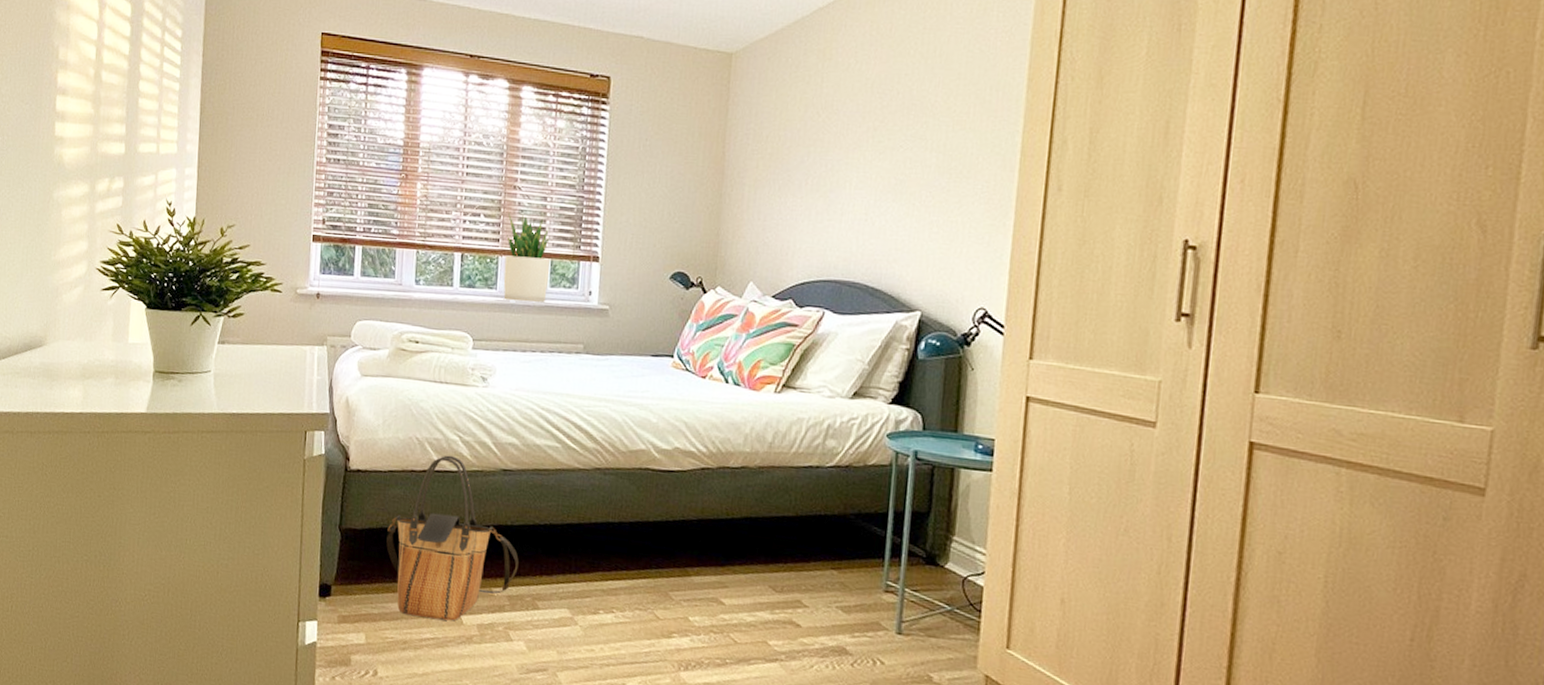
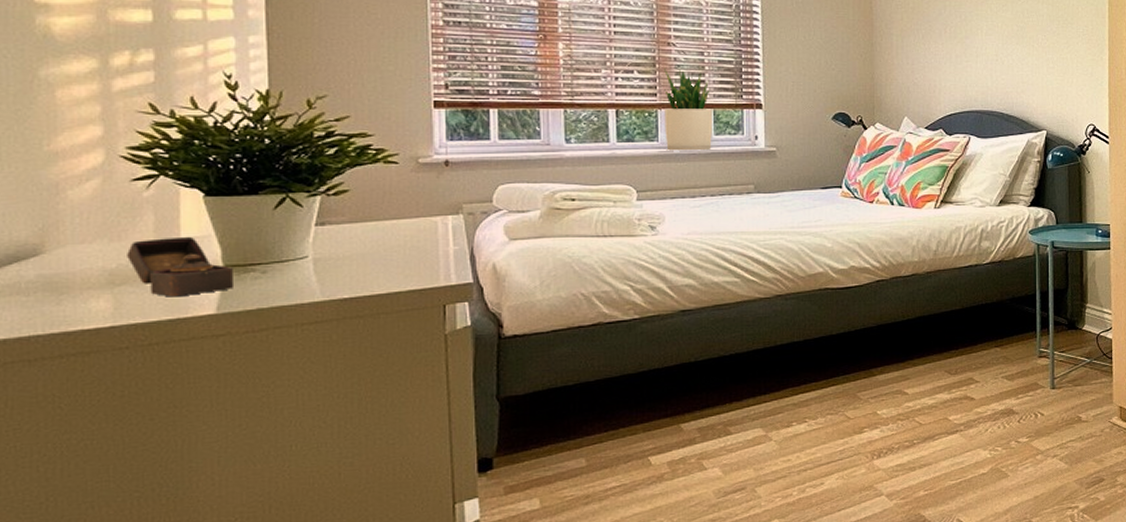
compass: none [94,341,160,394] -> present [127,236,233,297]
tote bag: present [386,455,519,621] -> none [556,305,706,469]

